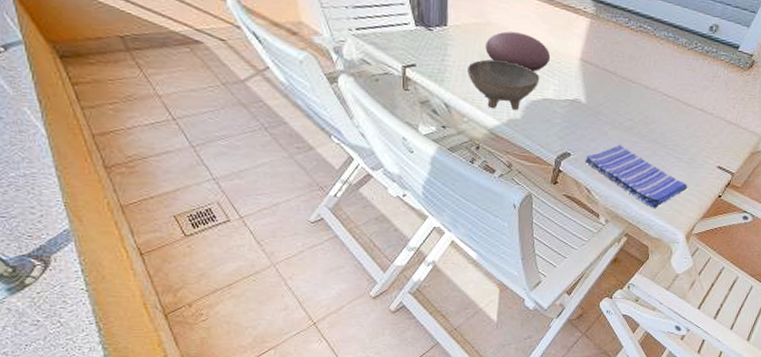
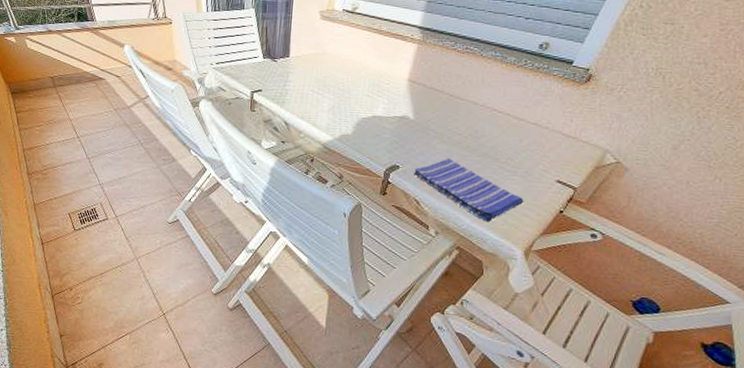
bowl: present [468,59,540,110] -> none [305,83,370,126]
plate: present [485,31,551,71] -> none [321,59,380,92]

